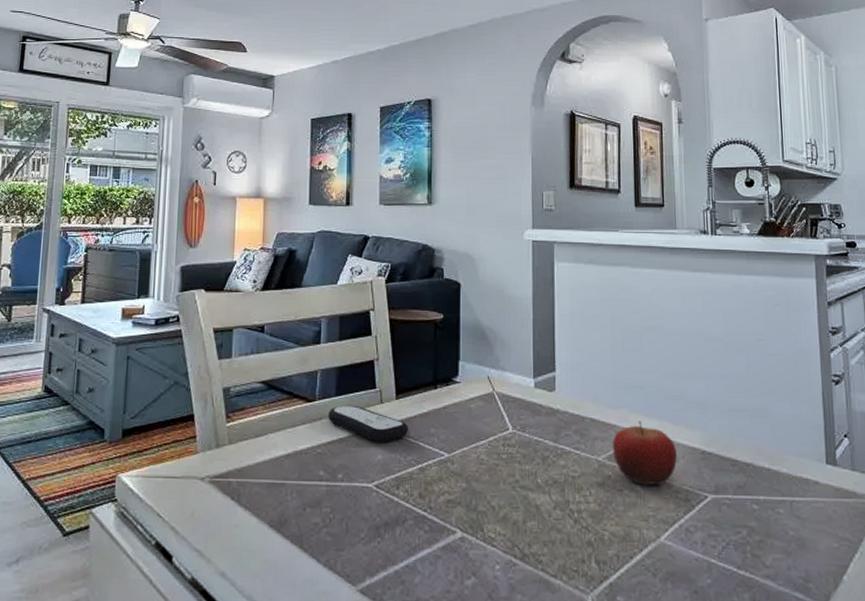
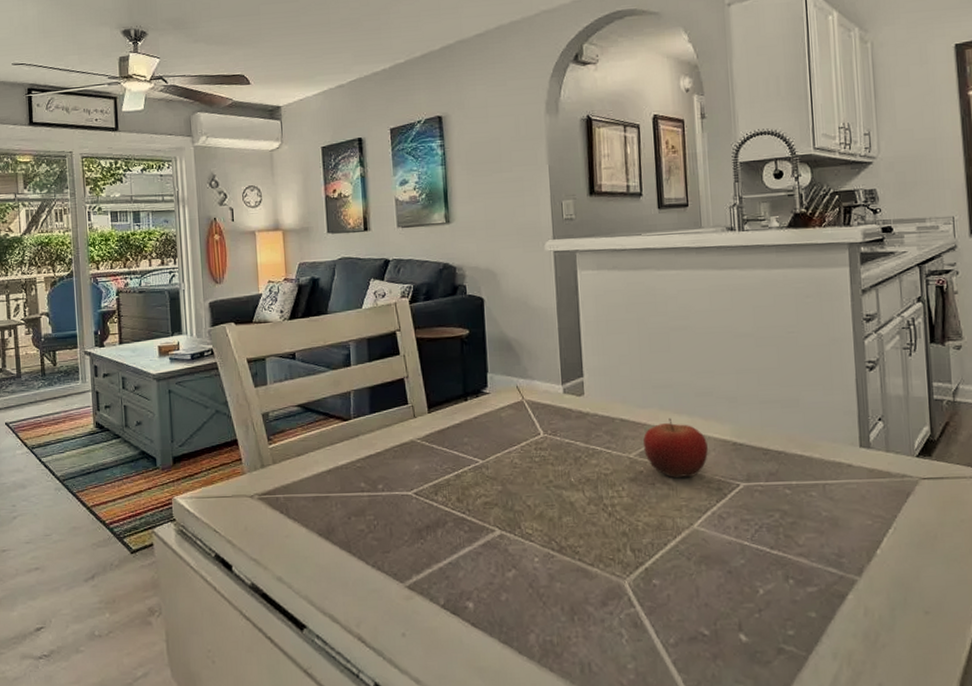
remote control: present [328,405,409,442] -> none [364,421,443,454]

